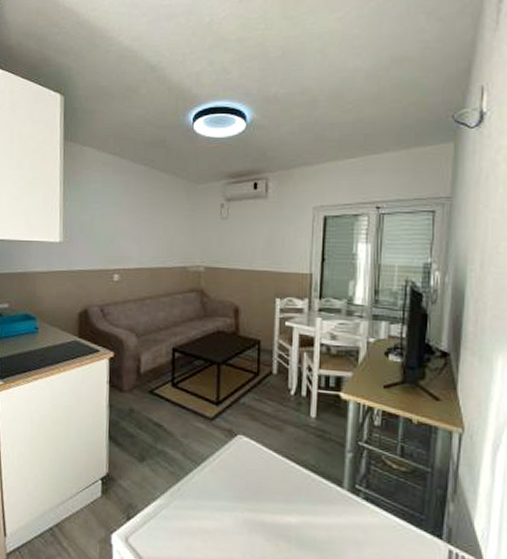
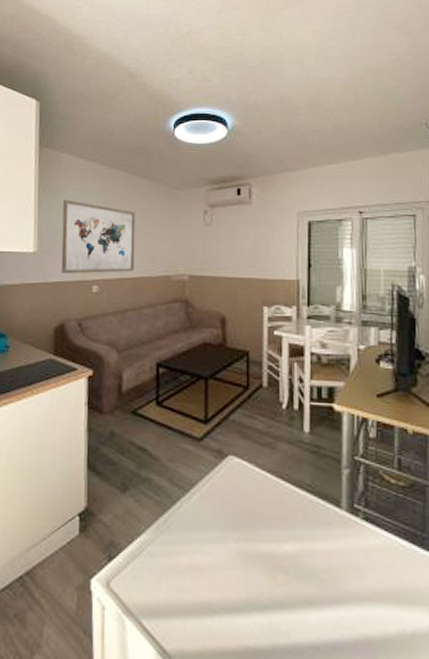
wall art: none [85,193,154,263] -> present [61,200,135,274]

